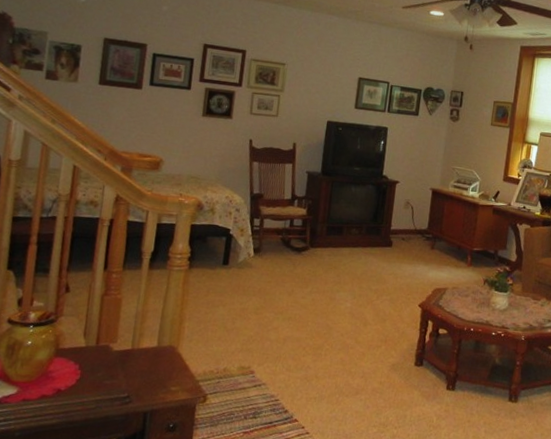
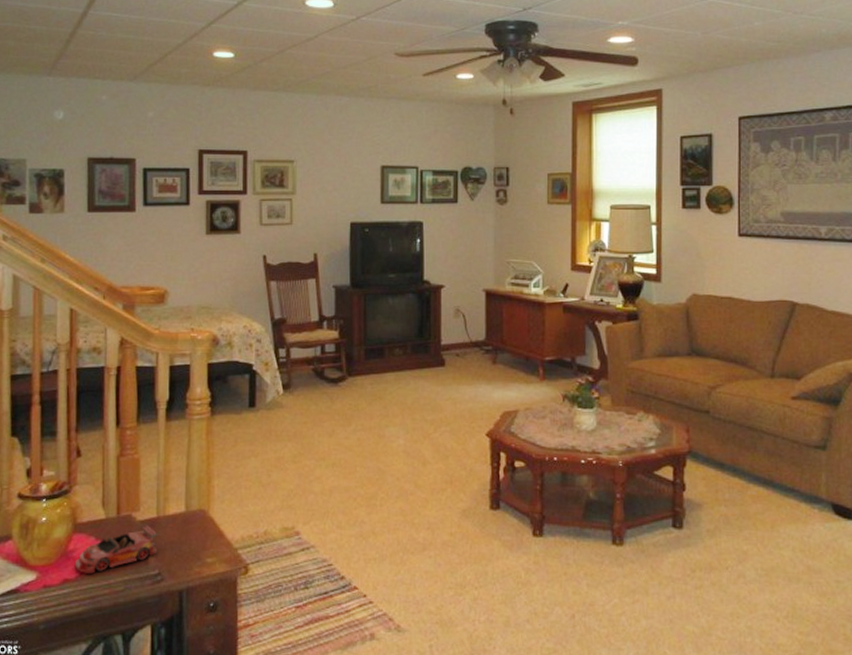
toy car: none [53,353,131,392] -> present [74,523,158,574]

